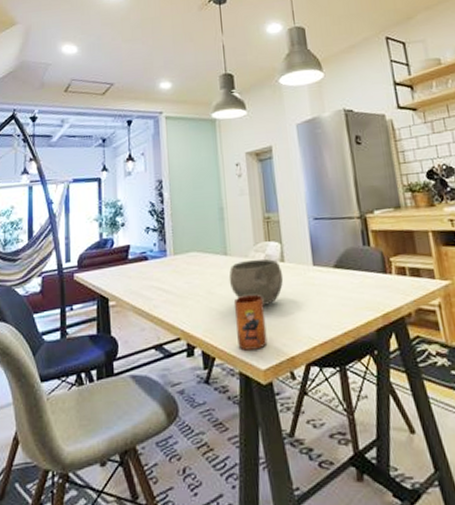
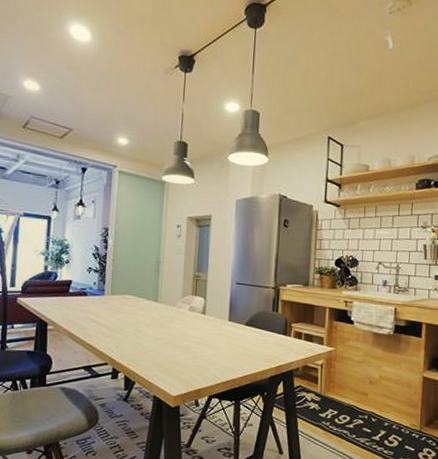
bowl: present [228,259,284,305] -> none [156,308,203,347]
mug: present [233,295,268,351] -> none [156,337,183,380]

